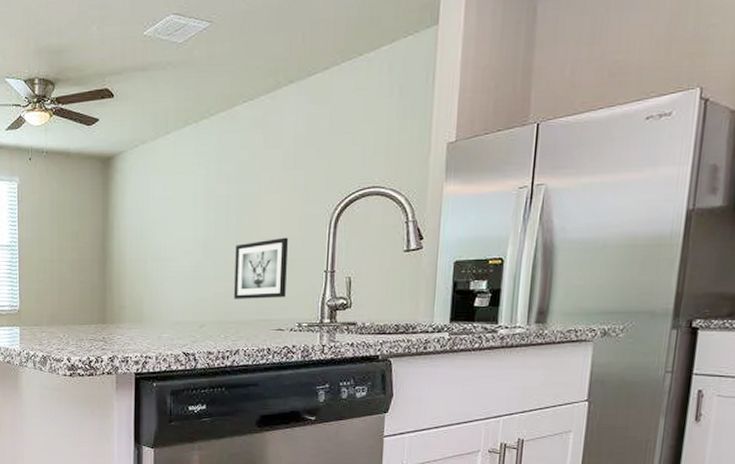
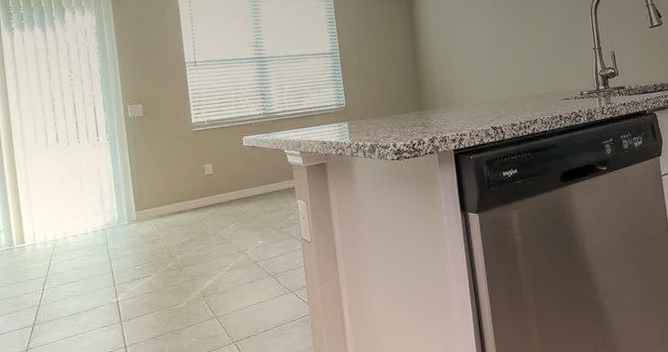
wall art: present [234,237,289,299] -> none [521,25,567,78]

